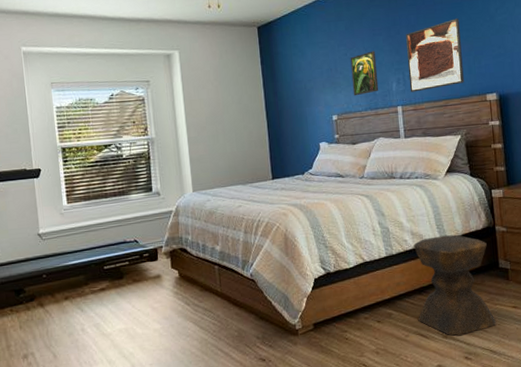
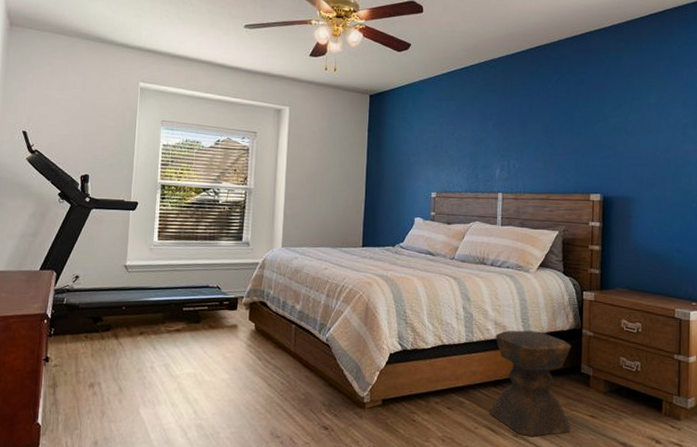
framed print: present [350,51,379,96] -> none [455,134,484,177]
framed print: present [406,18,464,92] -> none [513,114,572,181]

